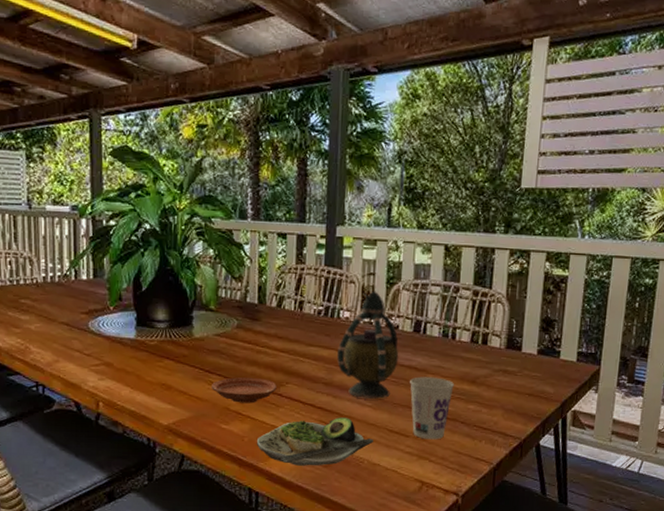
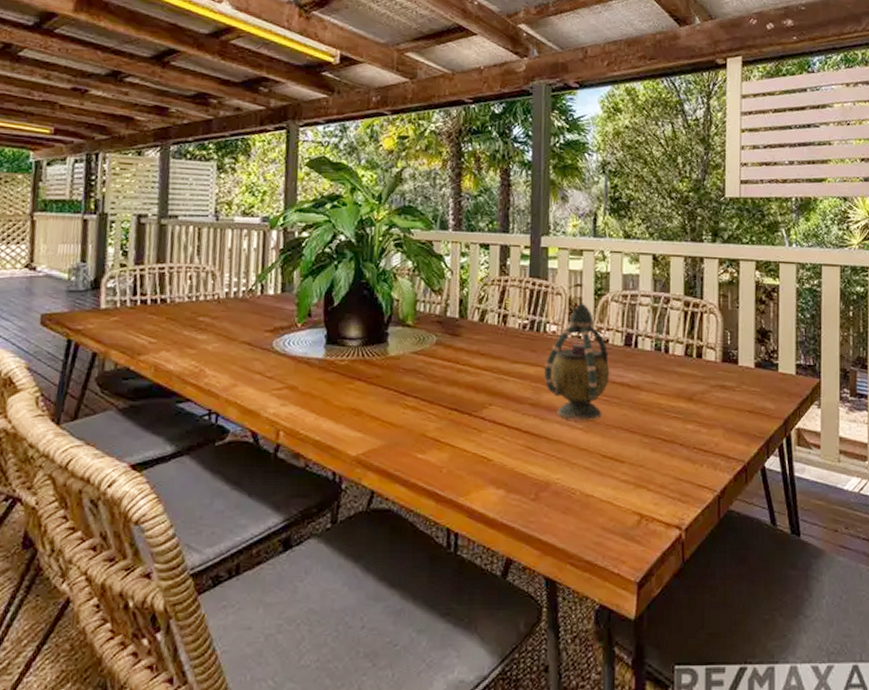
plate: present [212,377,277,404] -> none [407,399,479,429]
salad plate: present [256,417,373,466] -> none [456,442,586,500]
cup: present [410,376,455,440] -> none [623,394,671,465]

